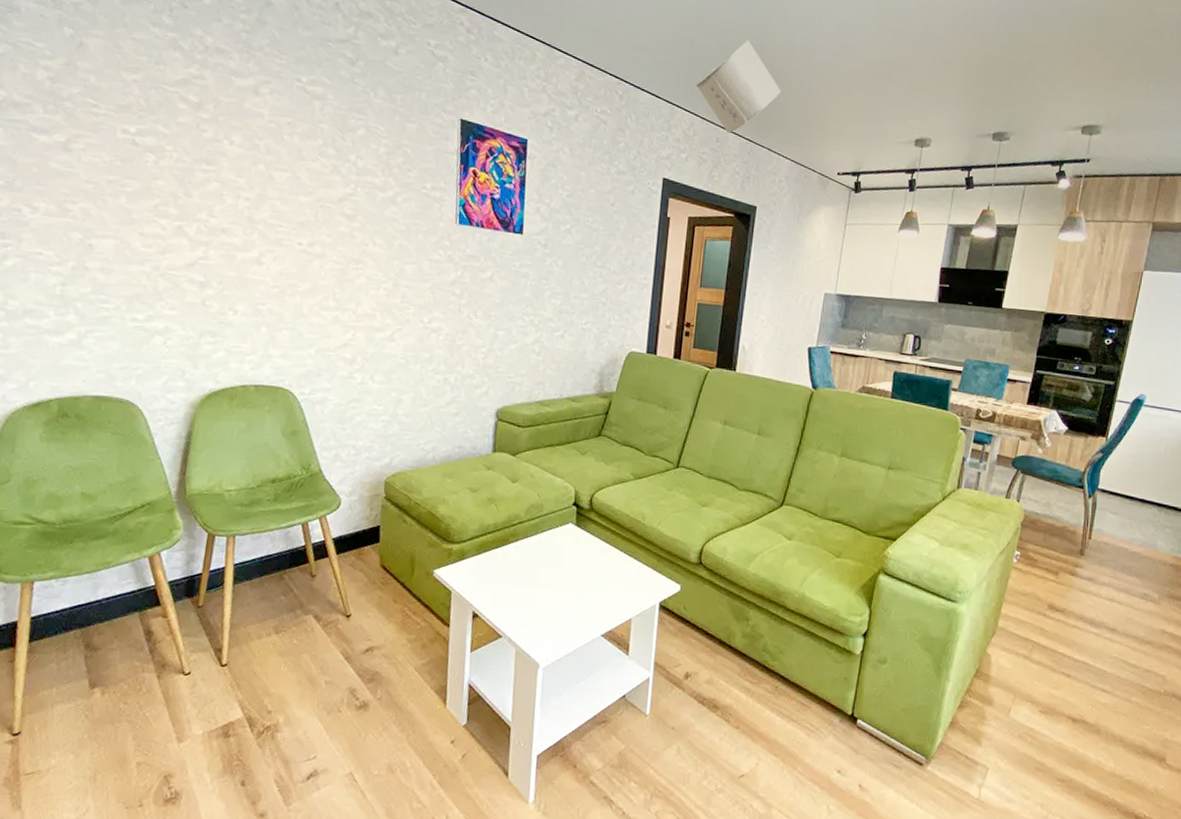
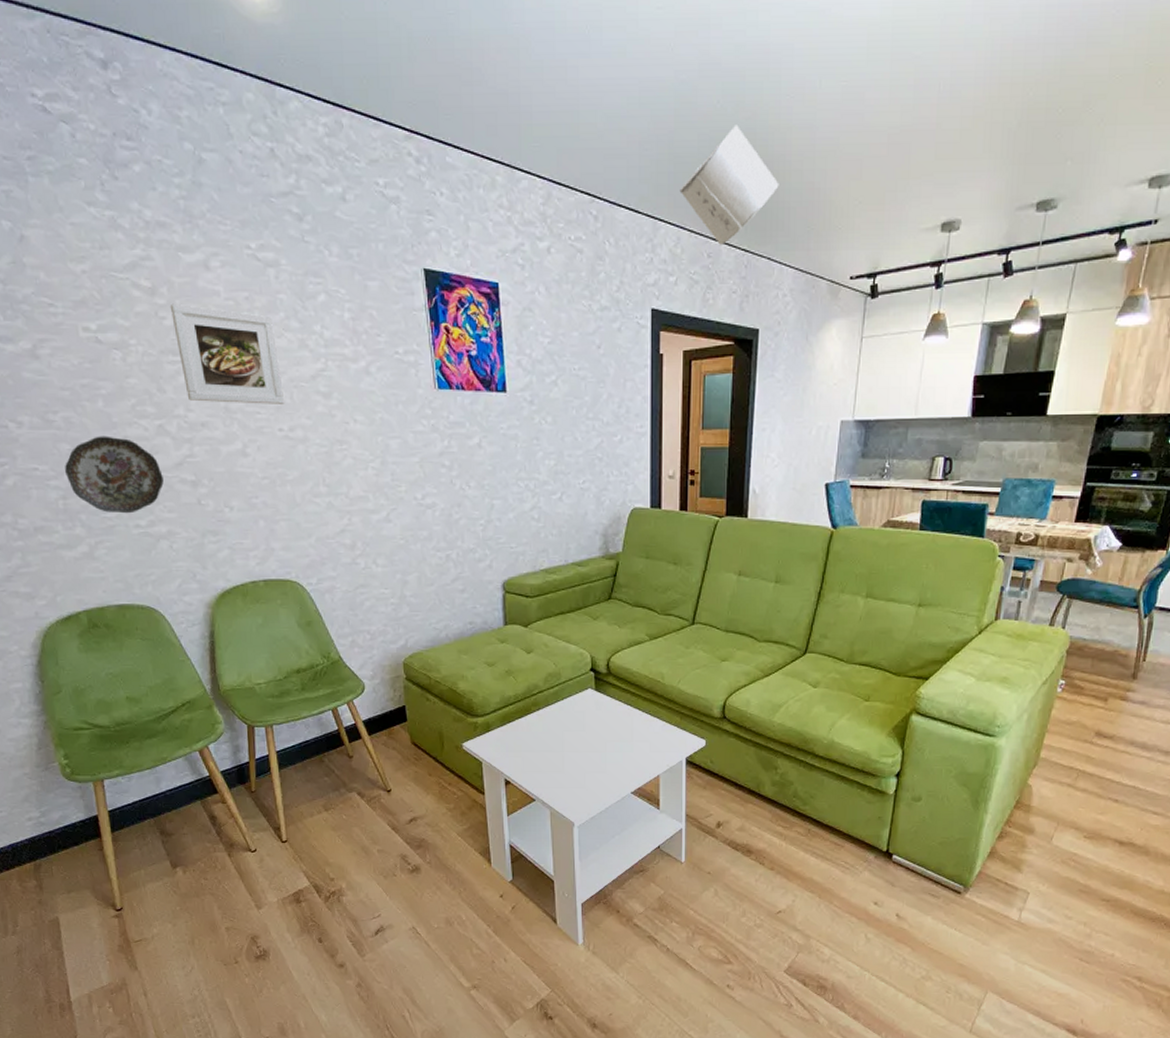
decorative plate: none [70,229,172,307] -> present [65,436,164,514]
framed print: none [212,119,311,221] -> present [170,303,285,404]

